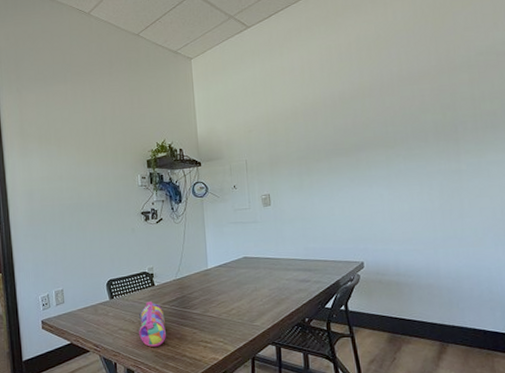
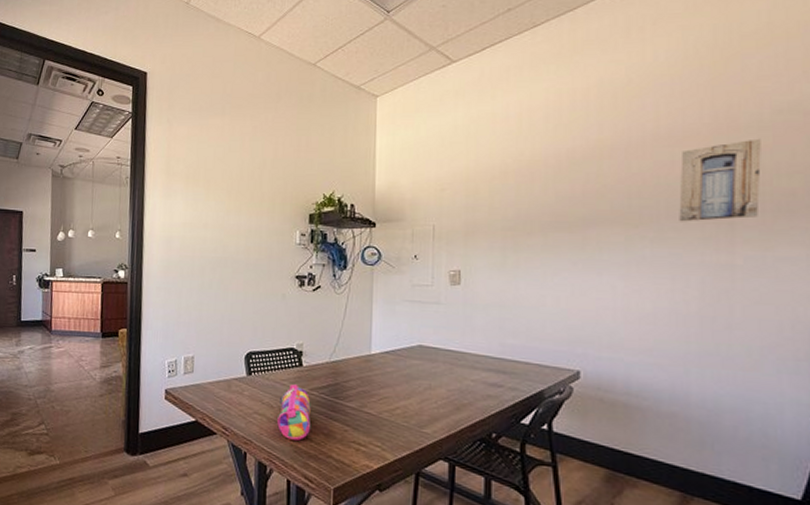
wall art: none [419,74,473,141] -> present [679,138,761,222]

